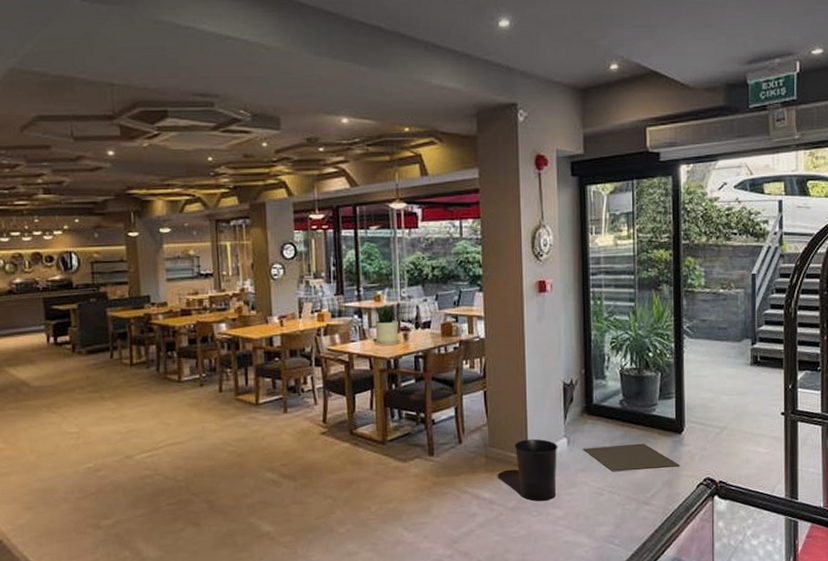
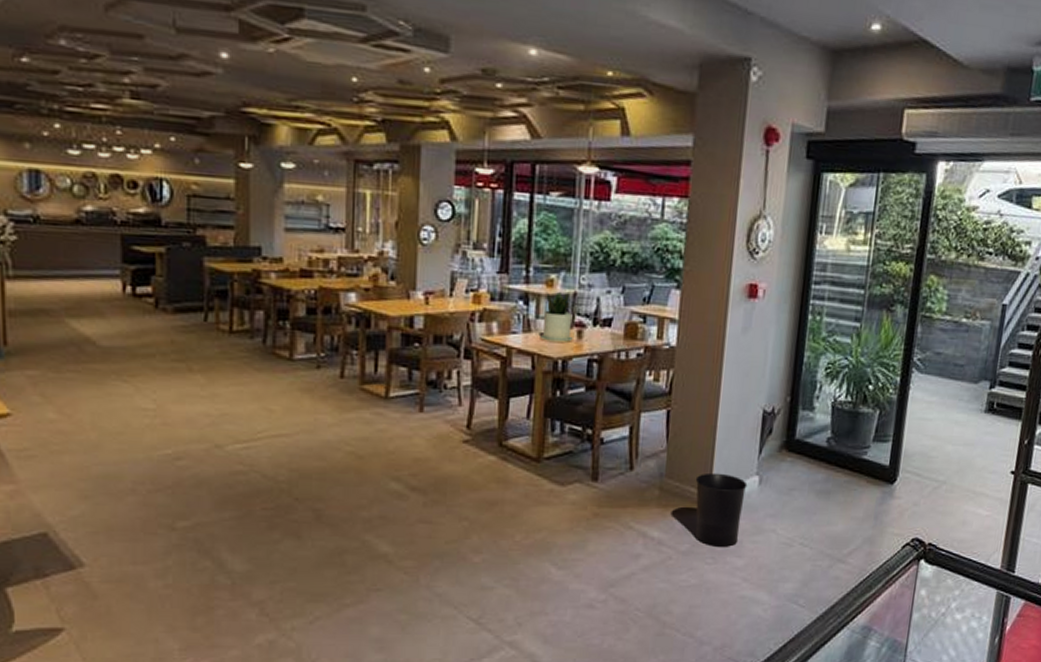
doormat: present [583,444,681,472] -> none [776,490,887,522]

